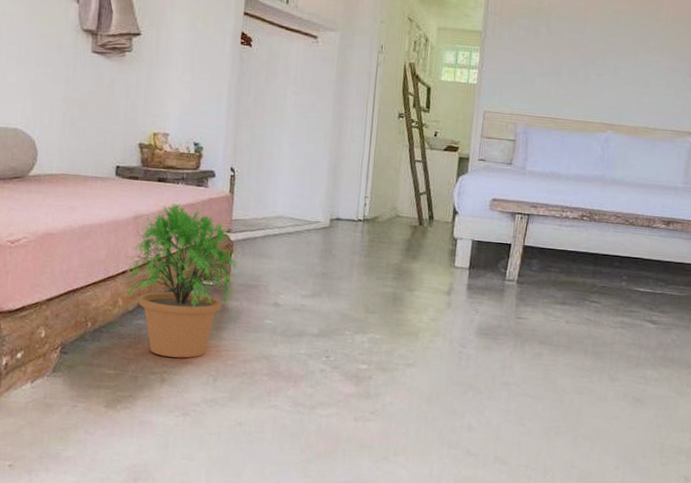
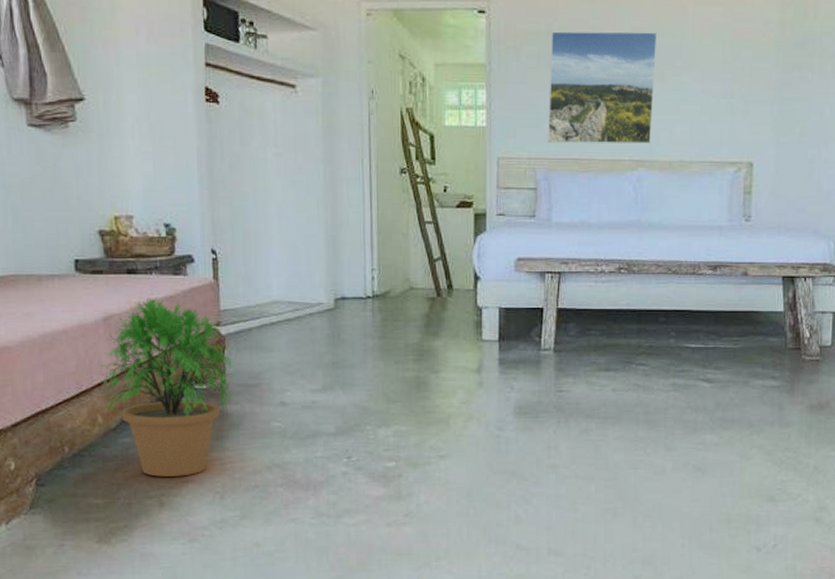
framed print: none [529,8,635,110] -> present [547,31,658,144]

